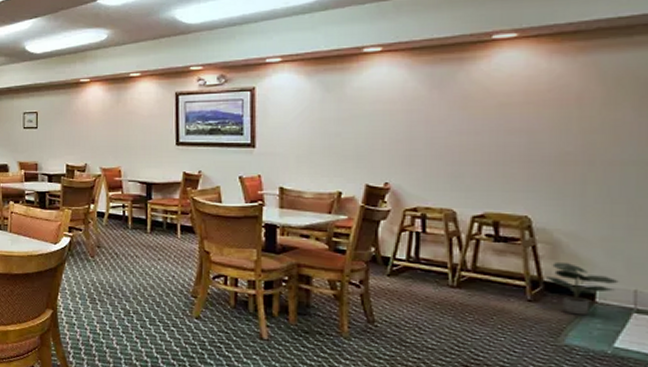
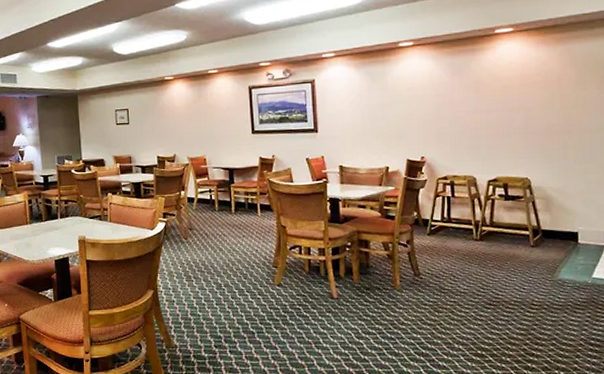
potted plant: present [546,263,619,315] -> none [543,213,594,255]

